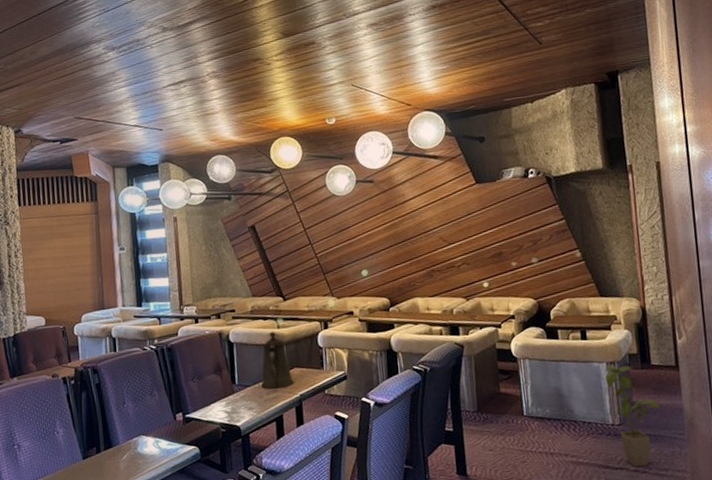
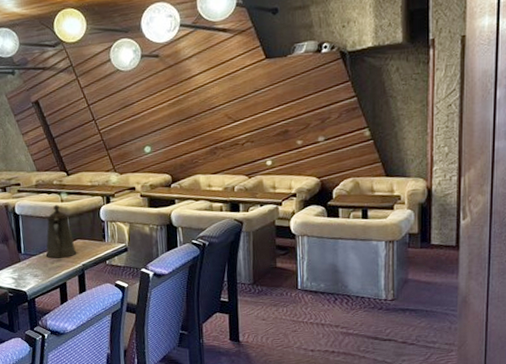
house plant: present [605,366,662,467] -> none [383,244,438,339]

